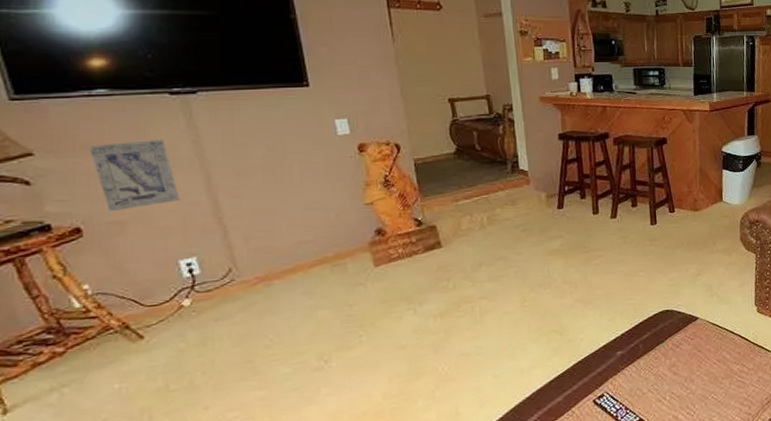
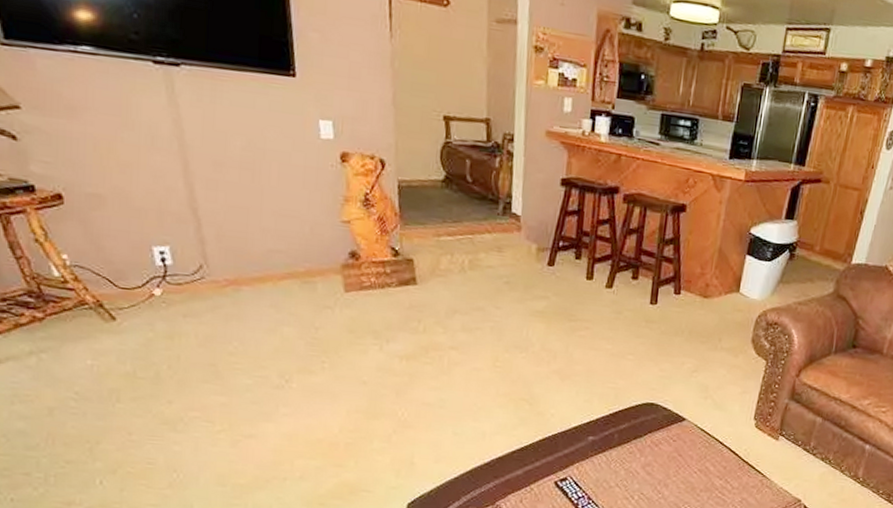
wall art: present [88,139,180,212] -> none [72,107,158,184]

